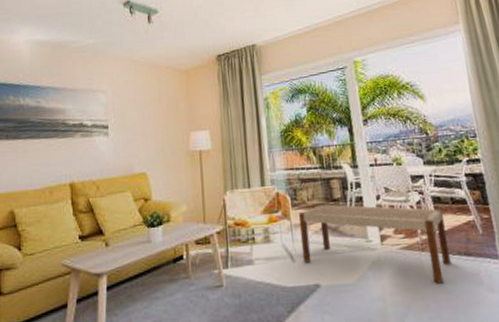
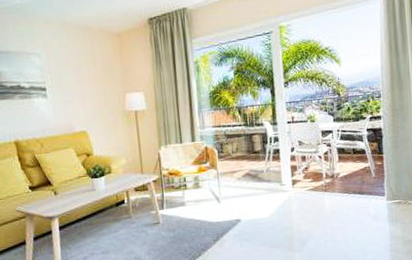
bench: present [299,204,451,284] -> none [225,156,347,216]

